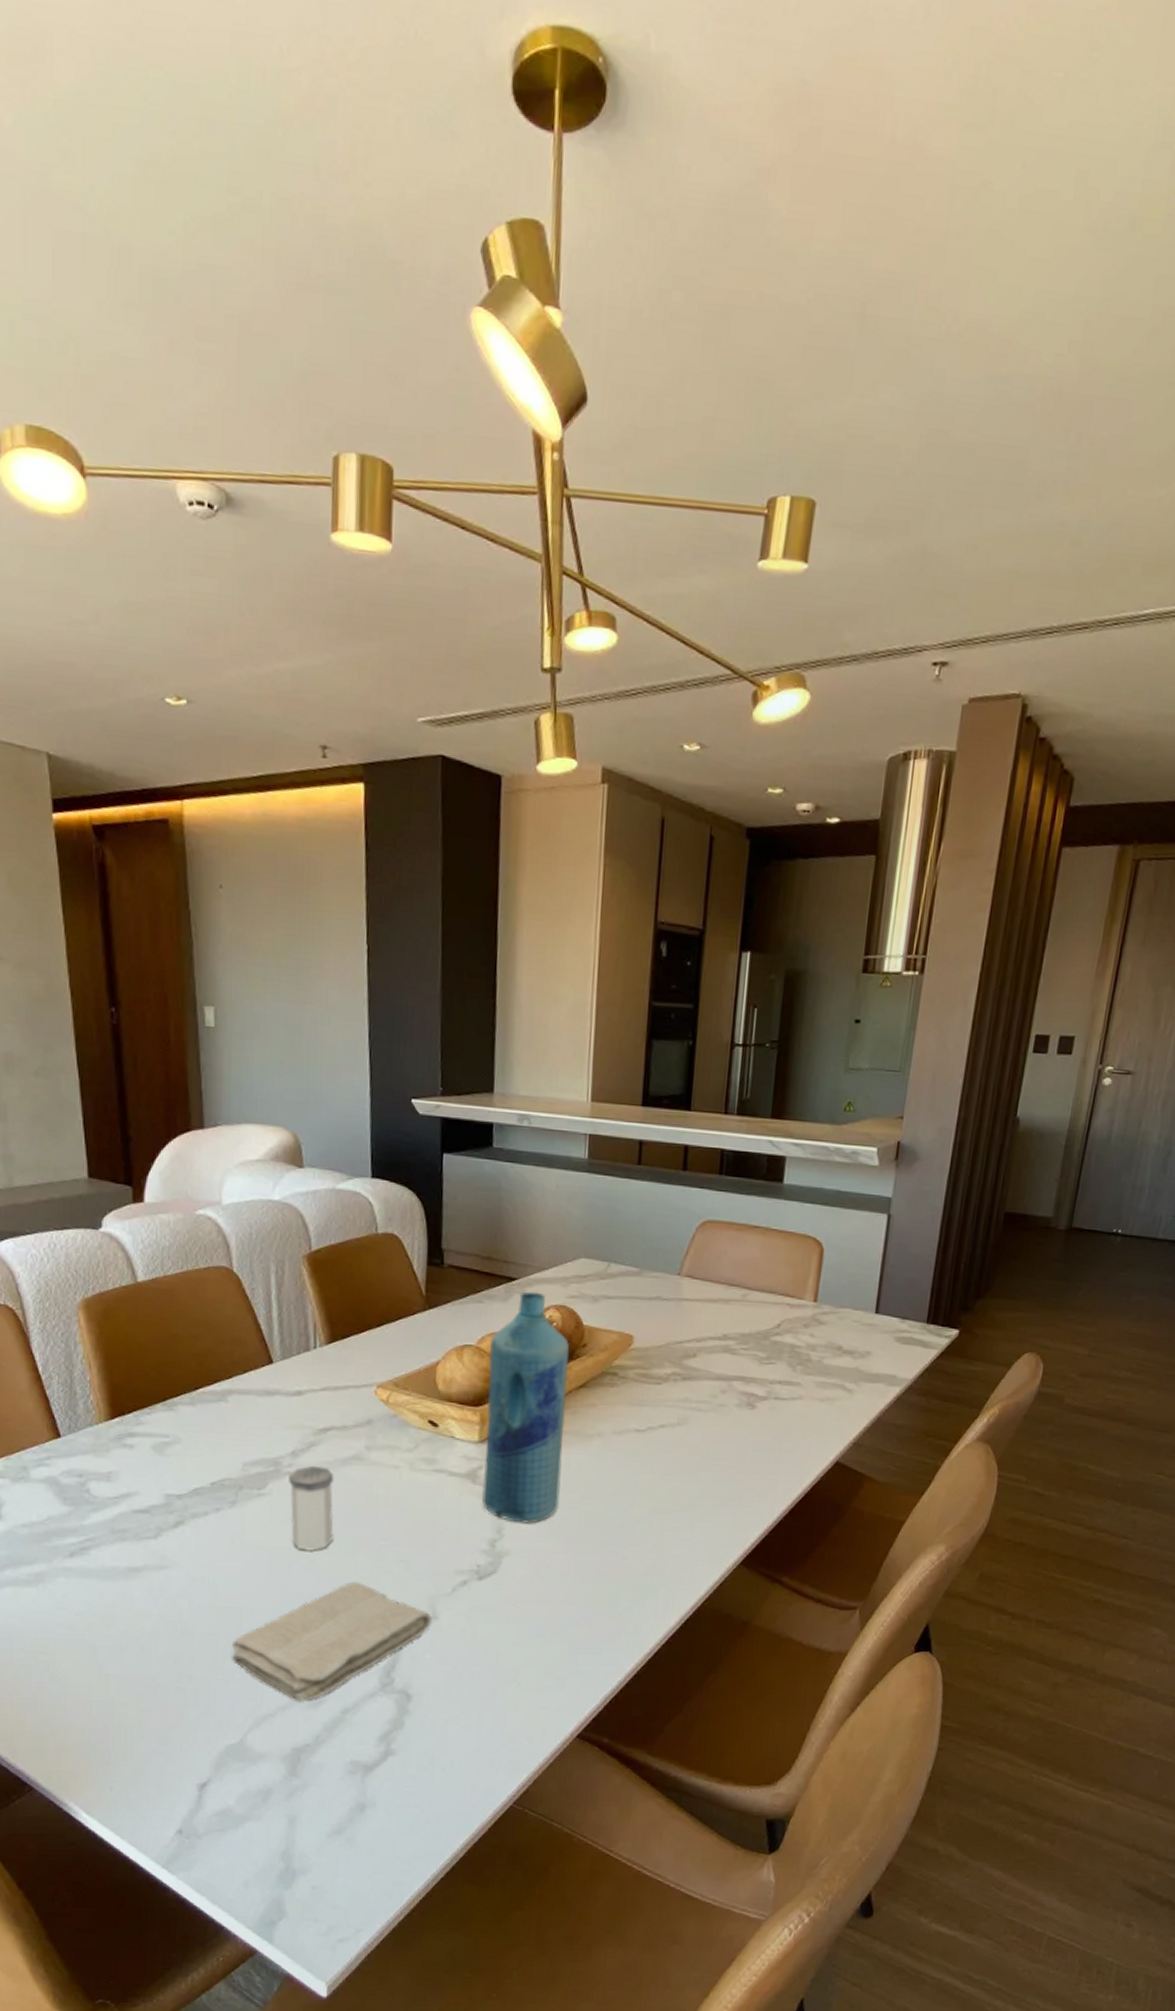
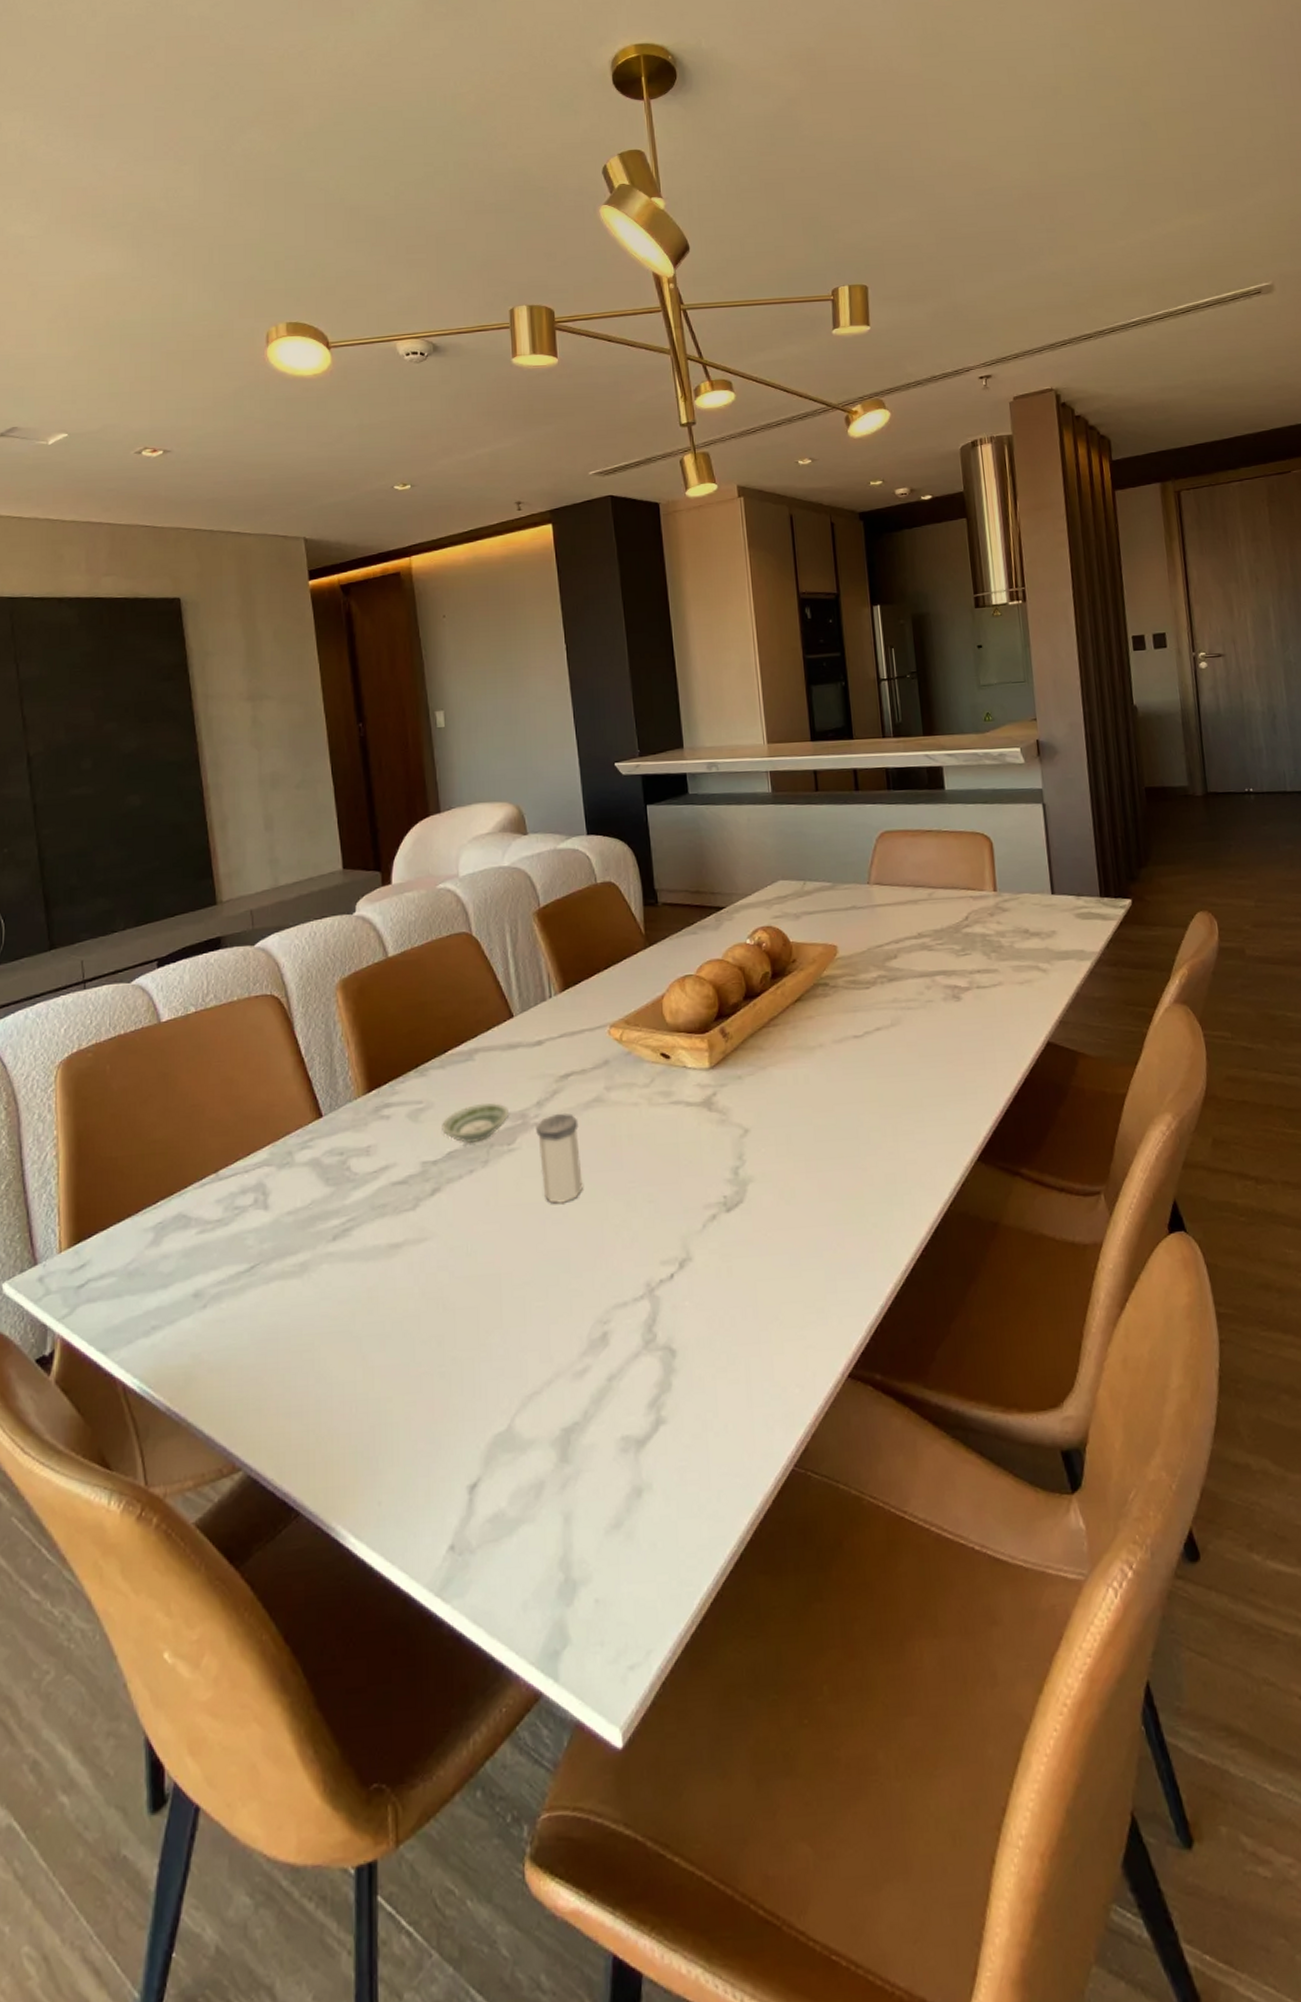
saucer: none [189,1446,261,1483] -> present [442,1103,509,1144]
washcloth: present [232,1581,431,1702] -> none [494,1230,686,1373]
bottle: present [482,1291,570,1524] -> none [707,917,793,1146]

